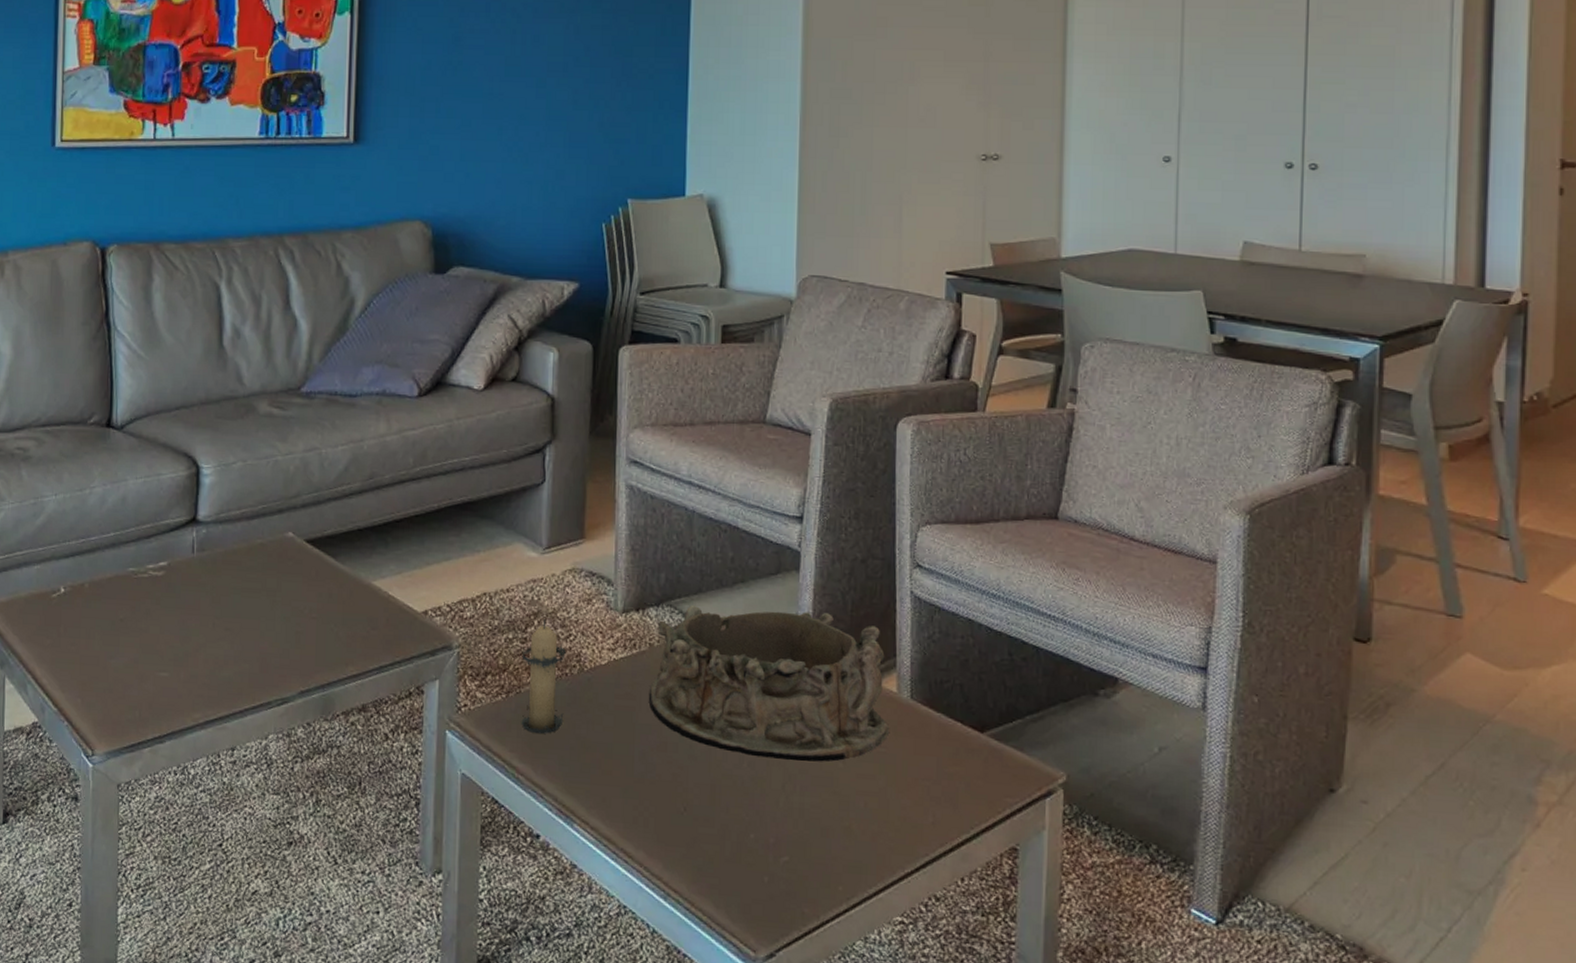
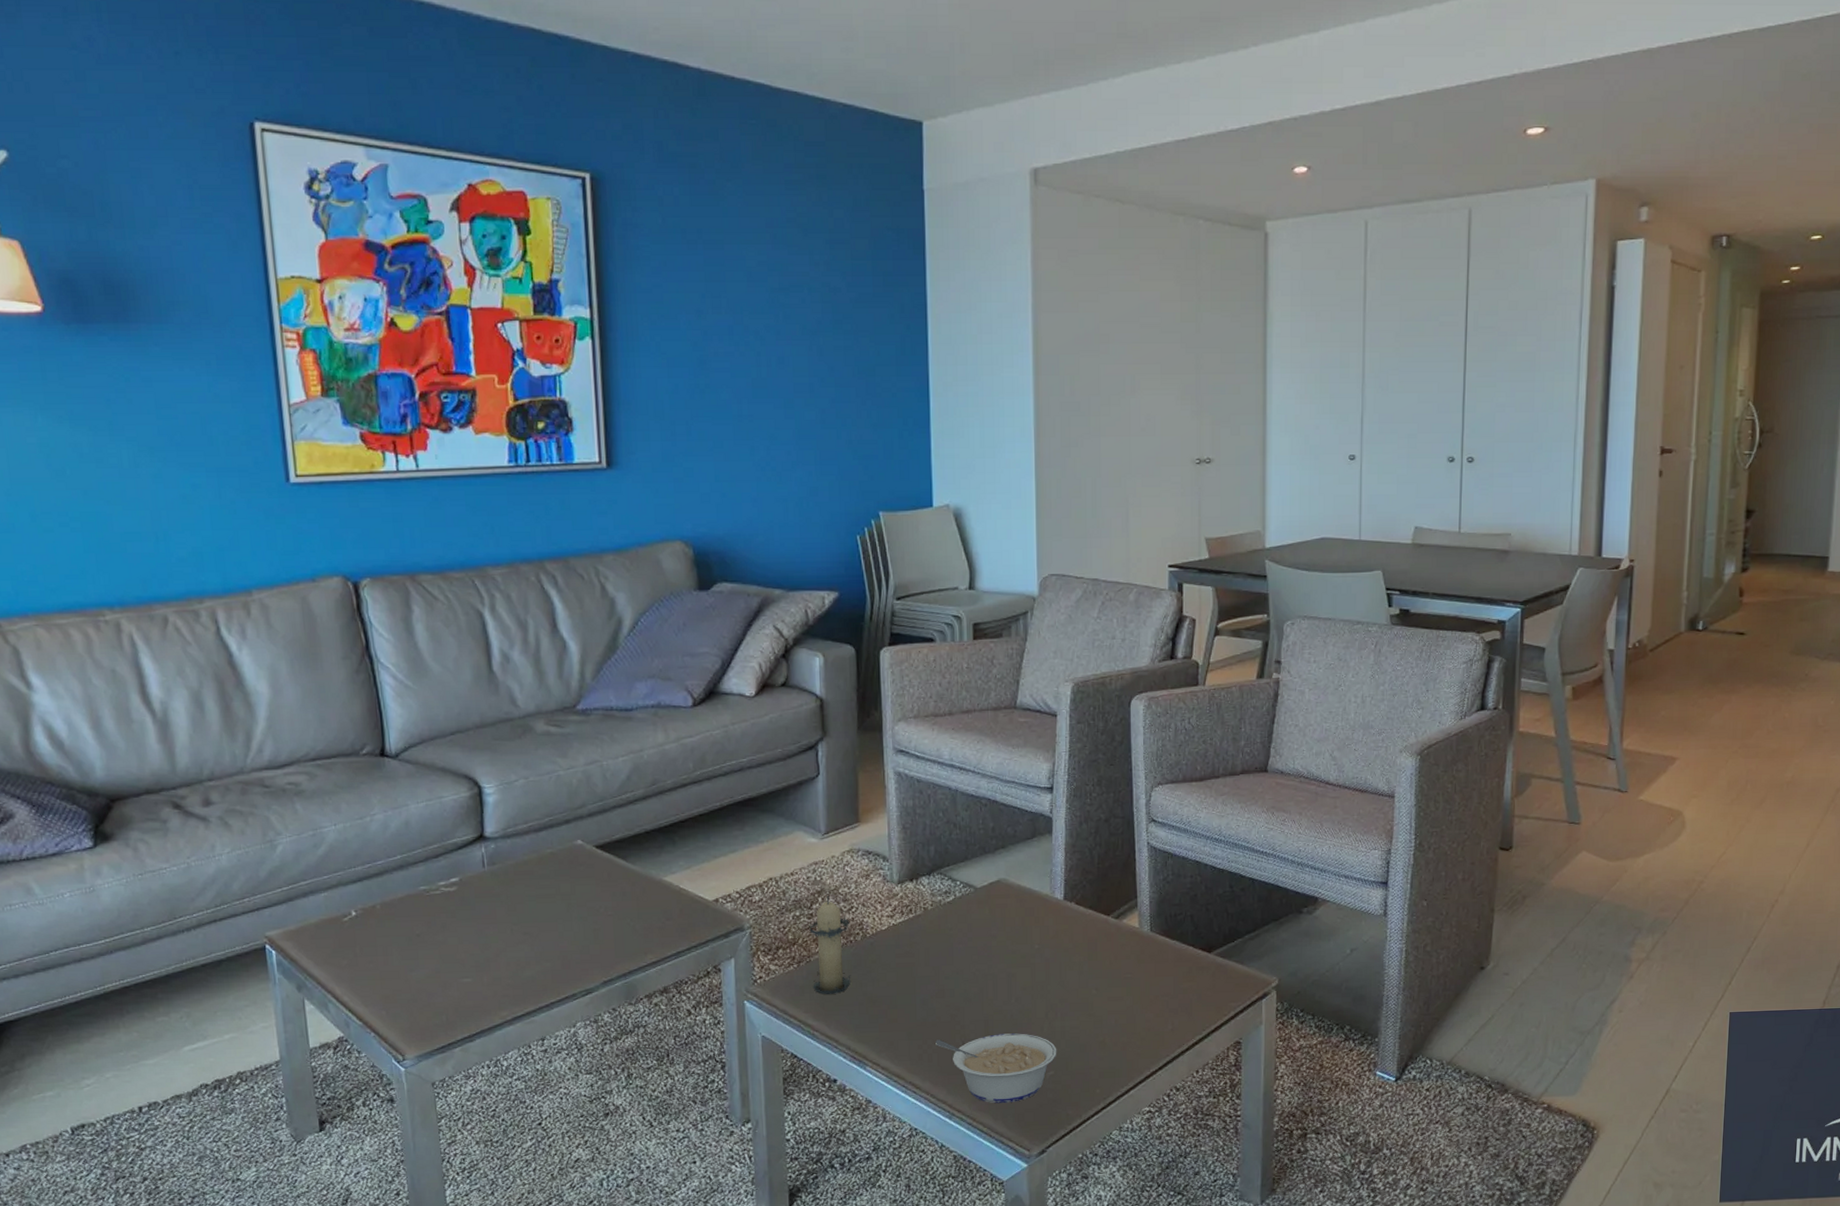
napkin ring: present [648,606,889,762] -> none [925,867,1133,993]
legume: none [653,801,794,890] -> present [936,1033,1057,1104]

